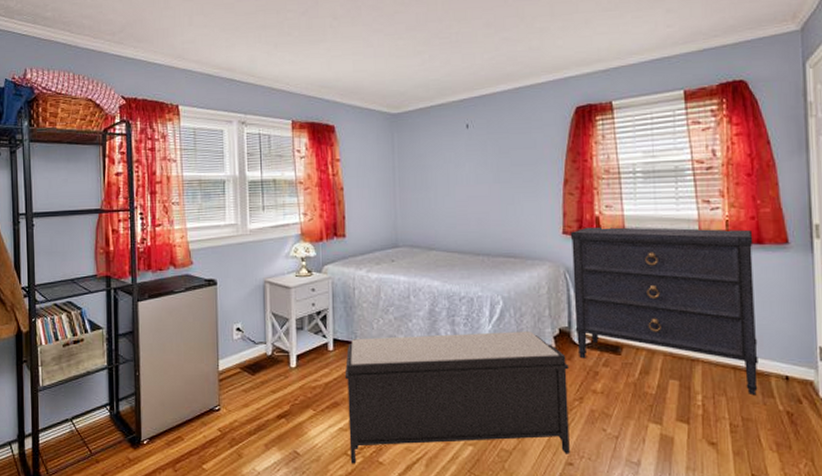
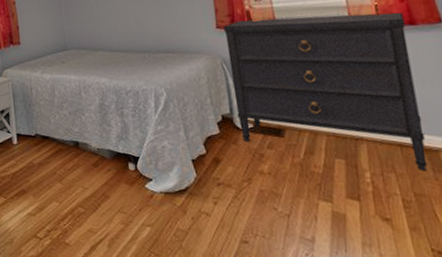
bench: present [344,331,570,464] -> none [29,119,244,246]

